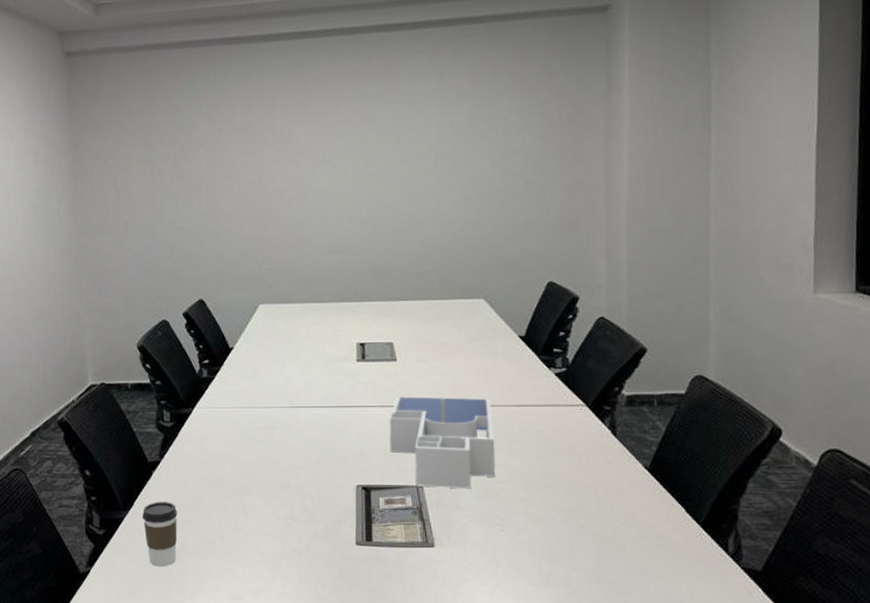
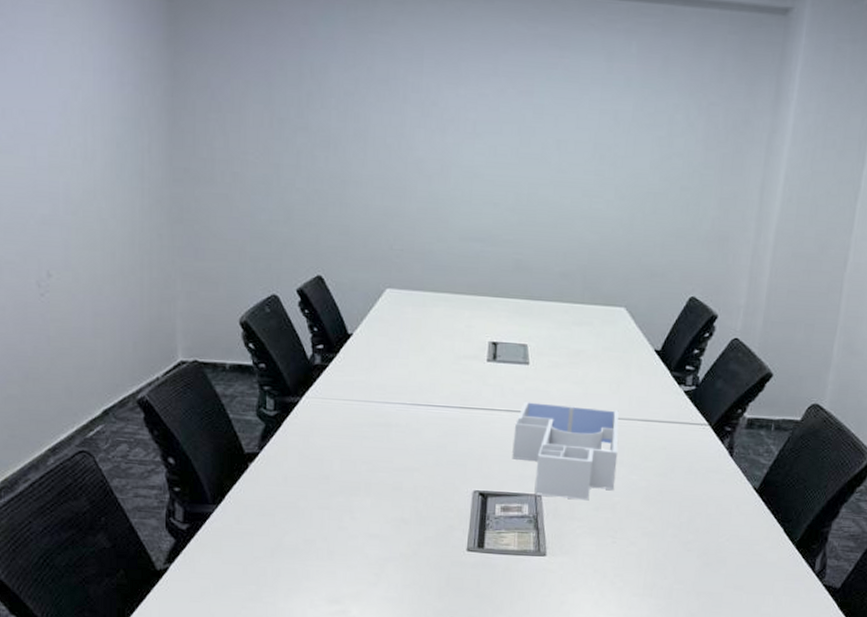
coffee cup: present [142,502,178,567] -> none [233,497,276,566]

